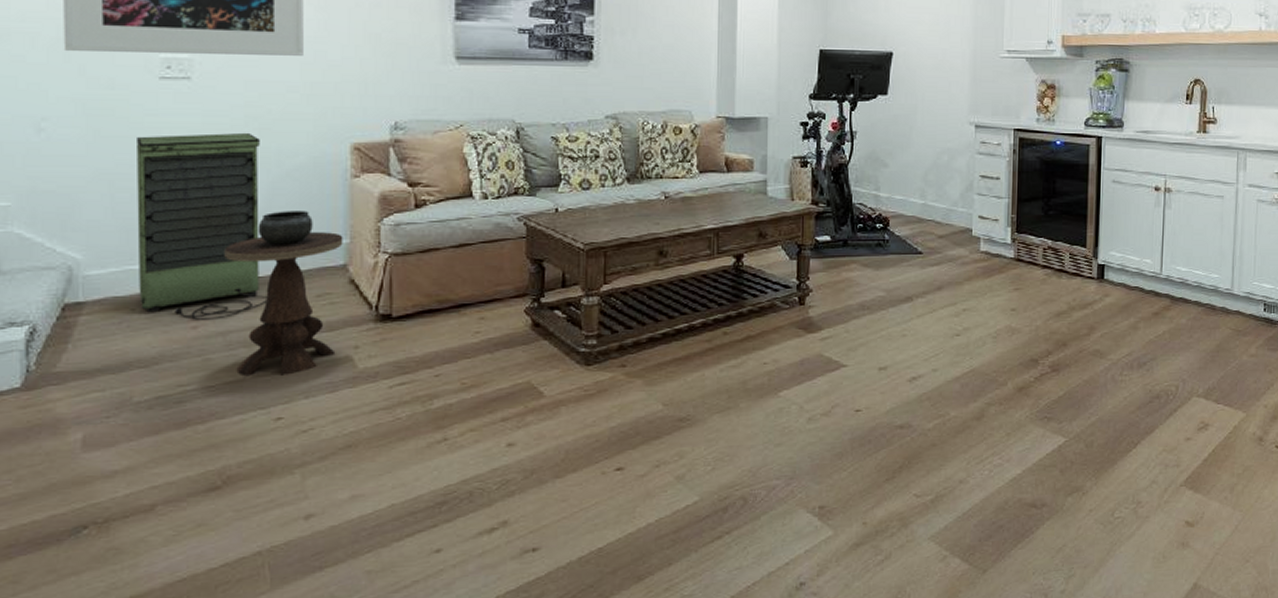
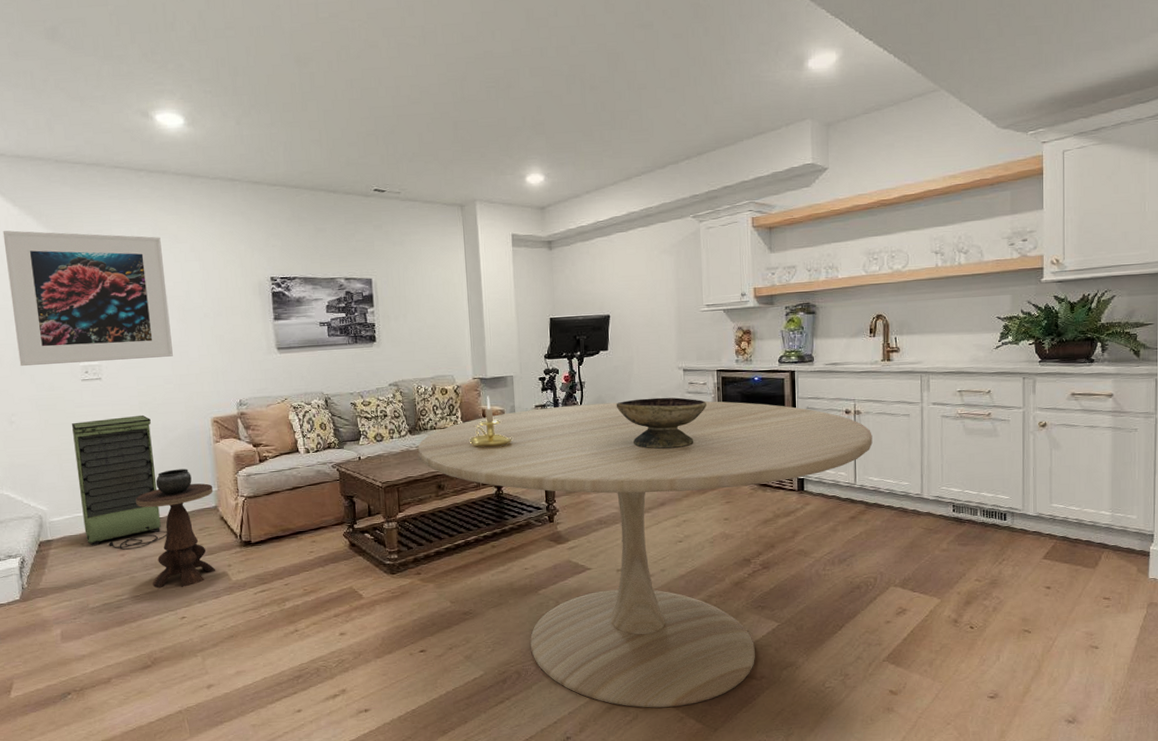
dining table: none [637,159,1183,545] -> present [418,401,873,708]
candle holder: none [705,140,761,206] -> present [469,395,512,448]
decorative bowl: none [892,157,999,221] -> present [616,397,706,450]

